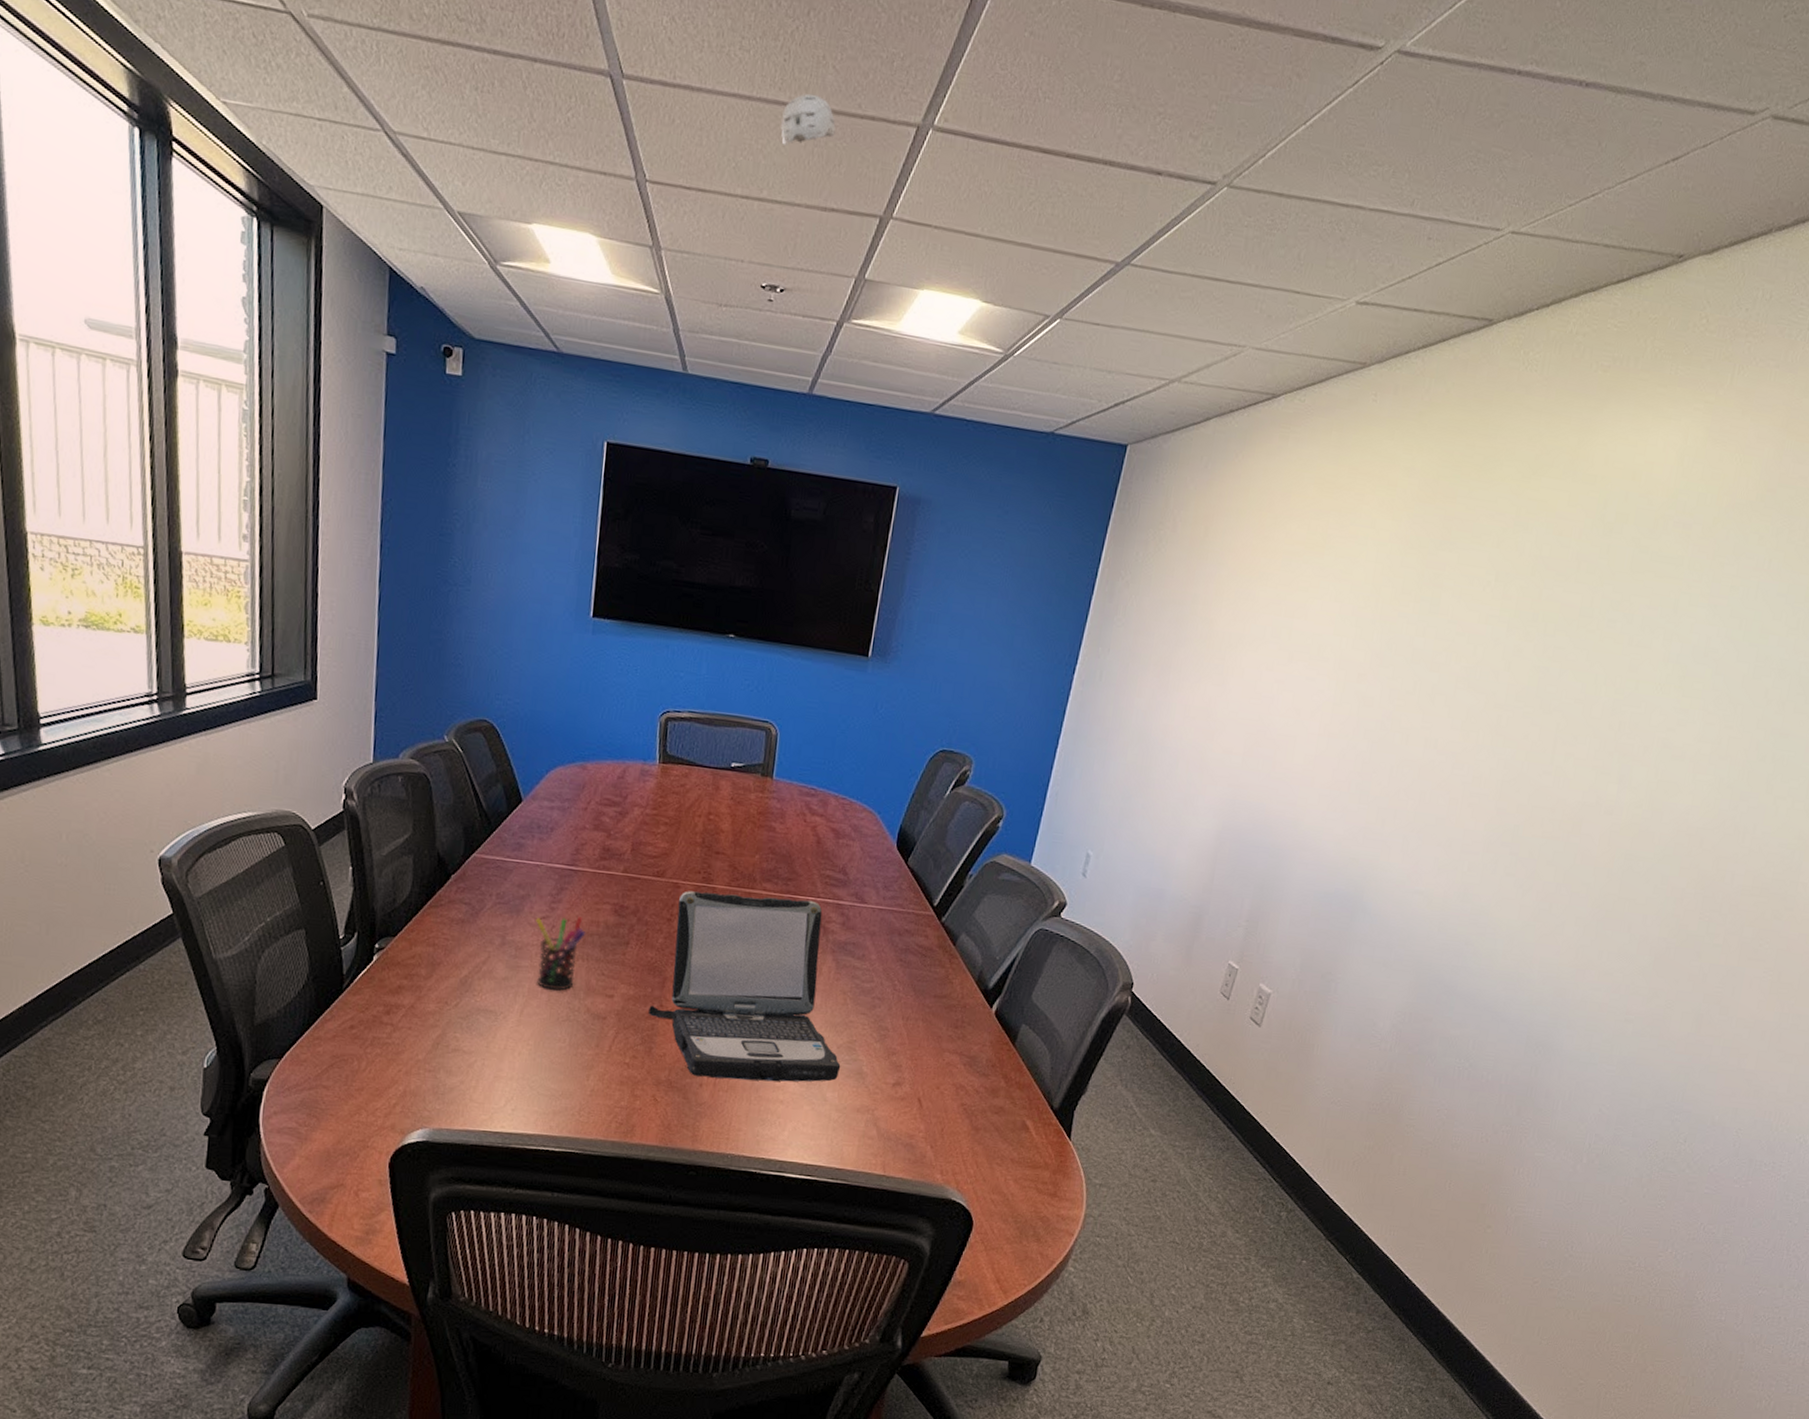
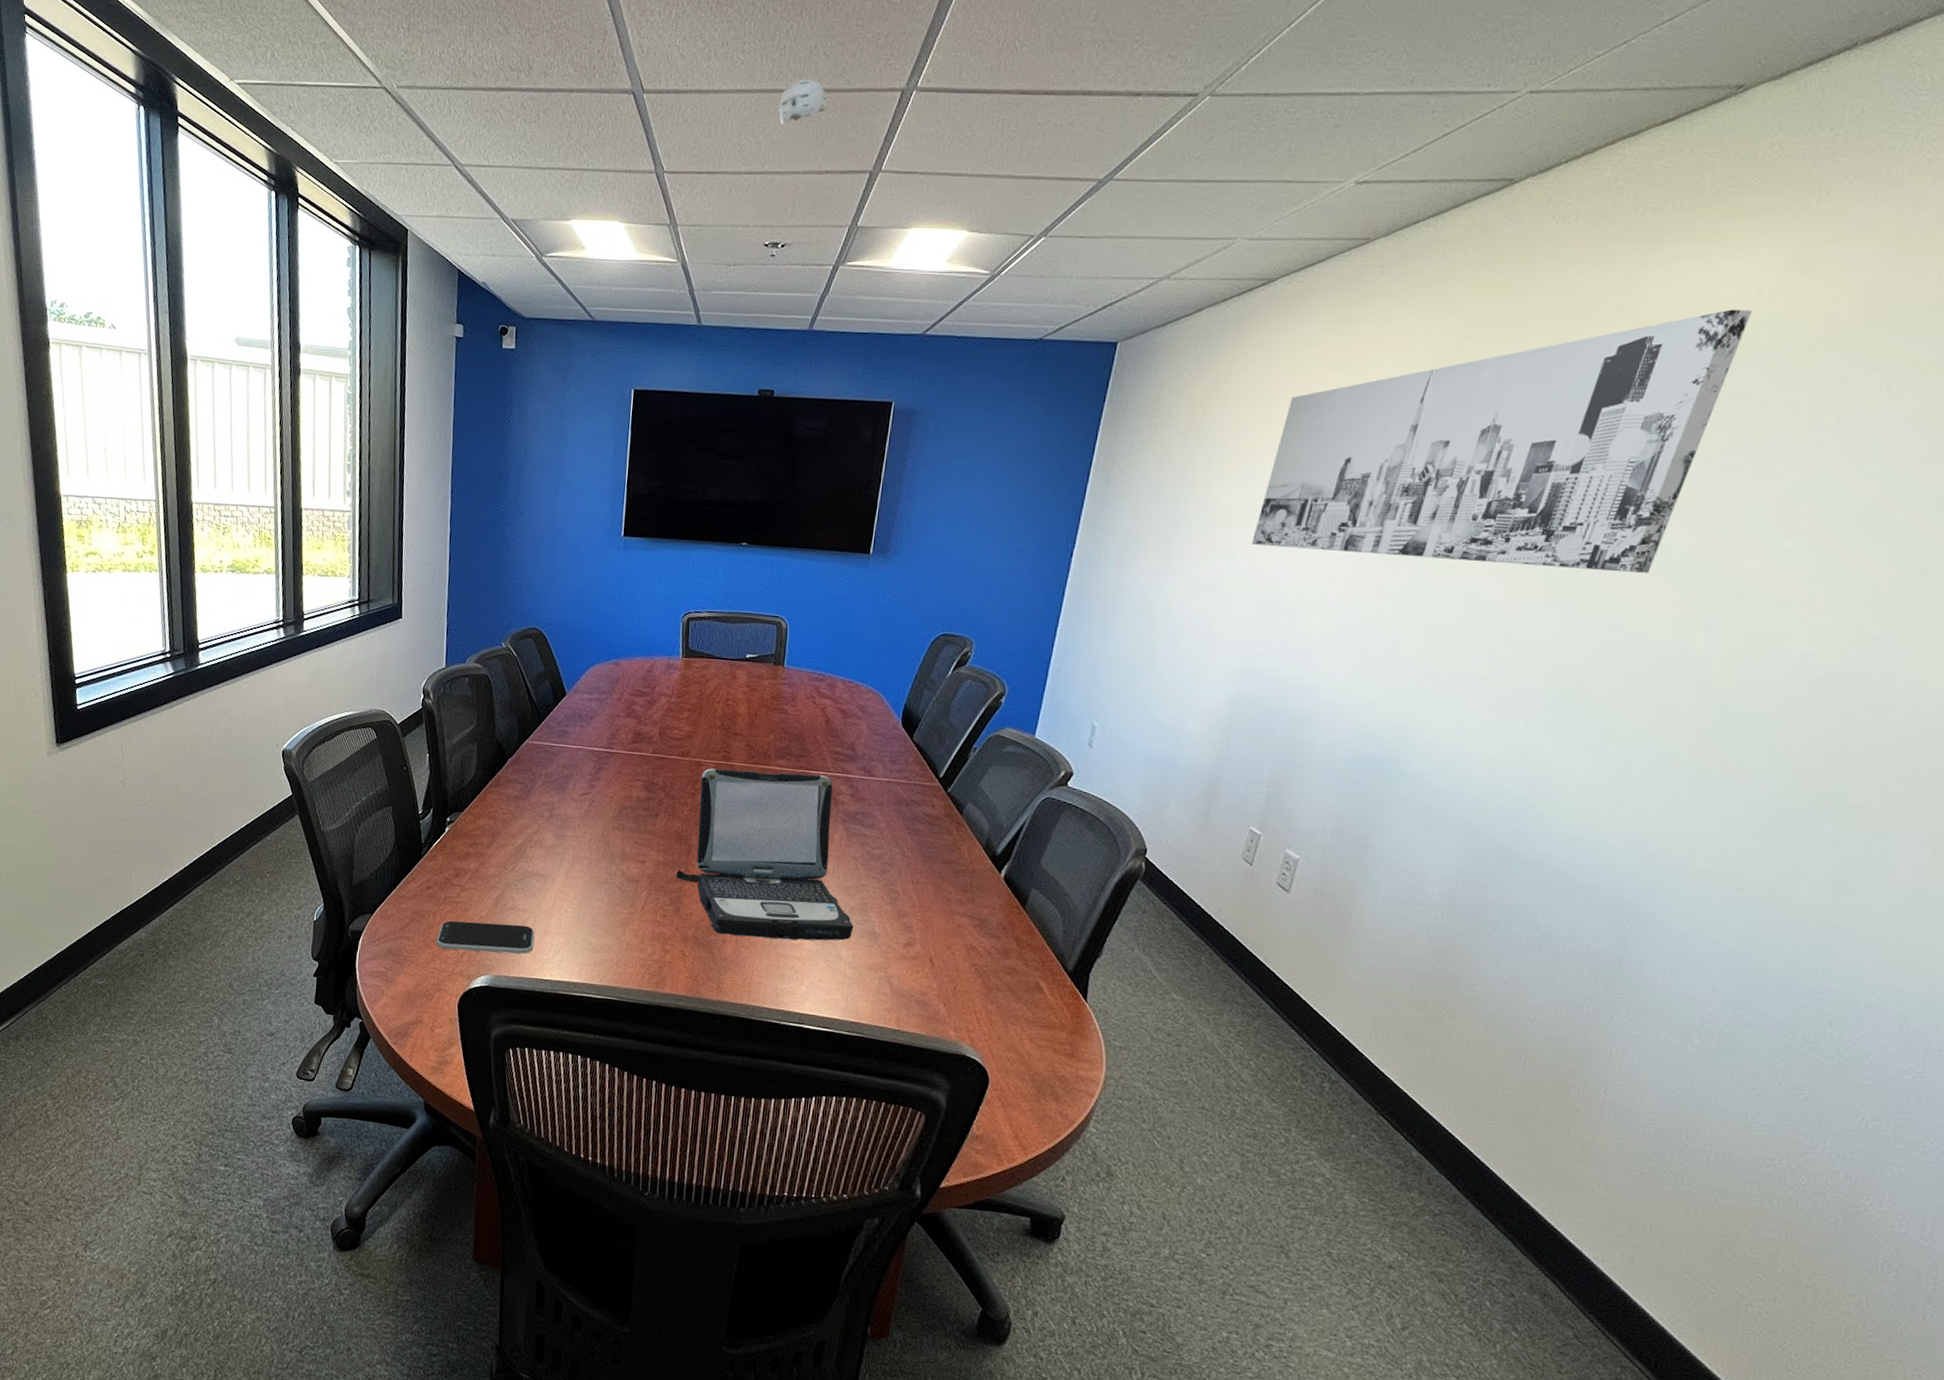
smartphone: none [361,1066,483,1103] -> present [436,920,535,954]
pen holder: present [536,915,586,991] -> none [578,791,621,857]
wall art: none [1244,474,1674,724] -> present [1252,309,1752,574]

